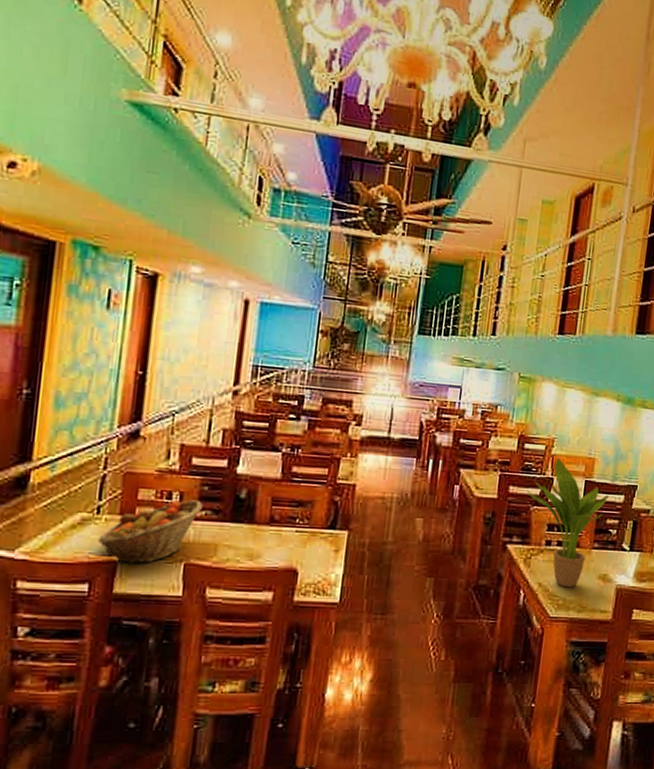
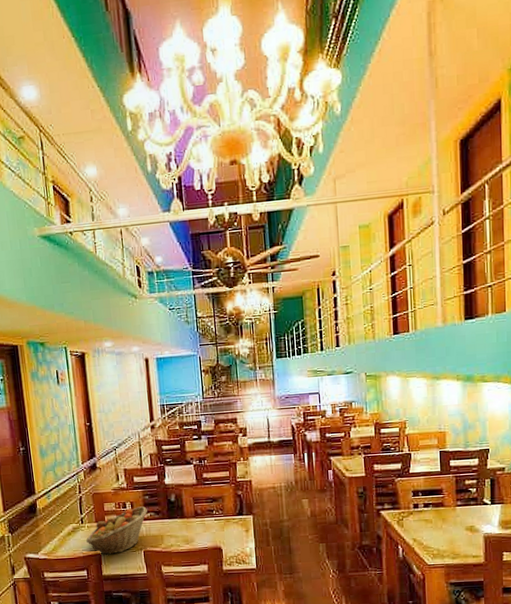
potted plant: present [527,458,609,588] -> none [390,436,464,540]

